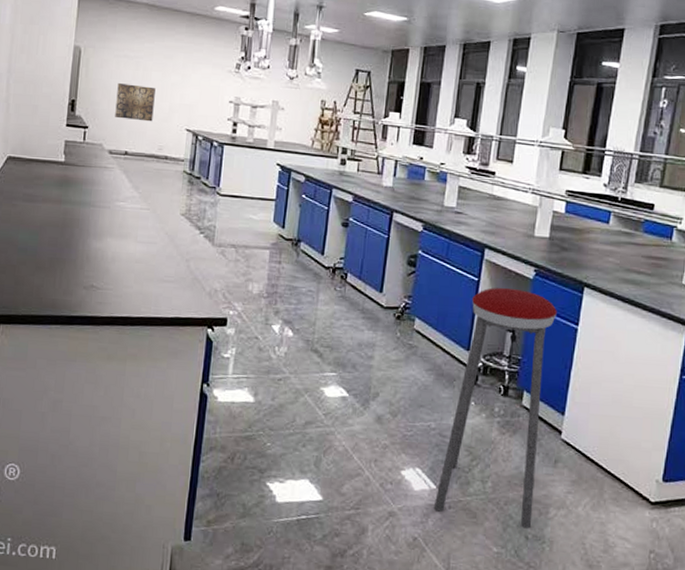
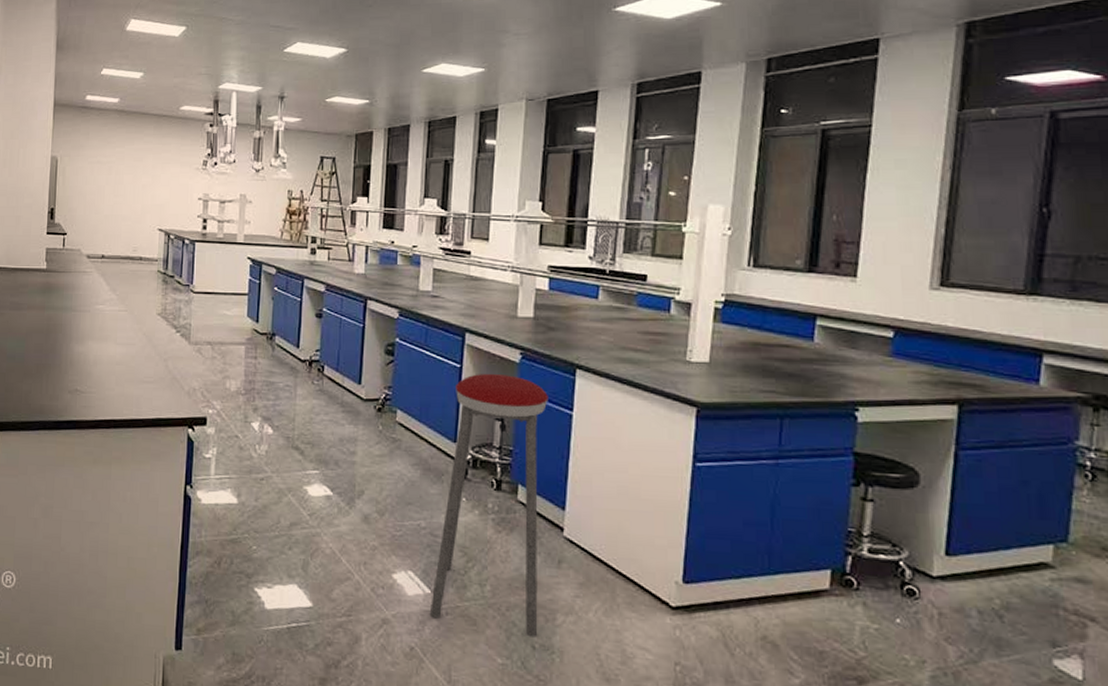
wall art: present [115,83,156,122] -> none [91,189,128,224]

